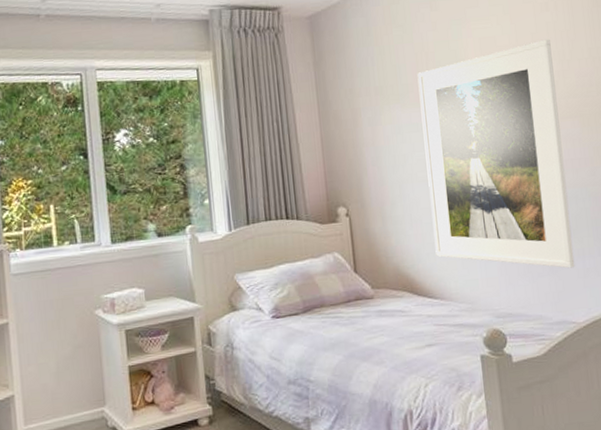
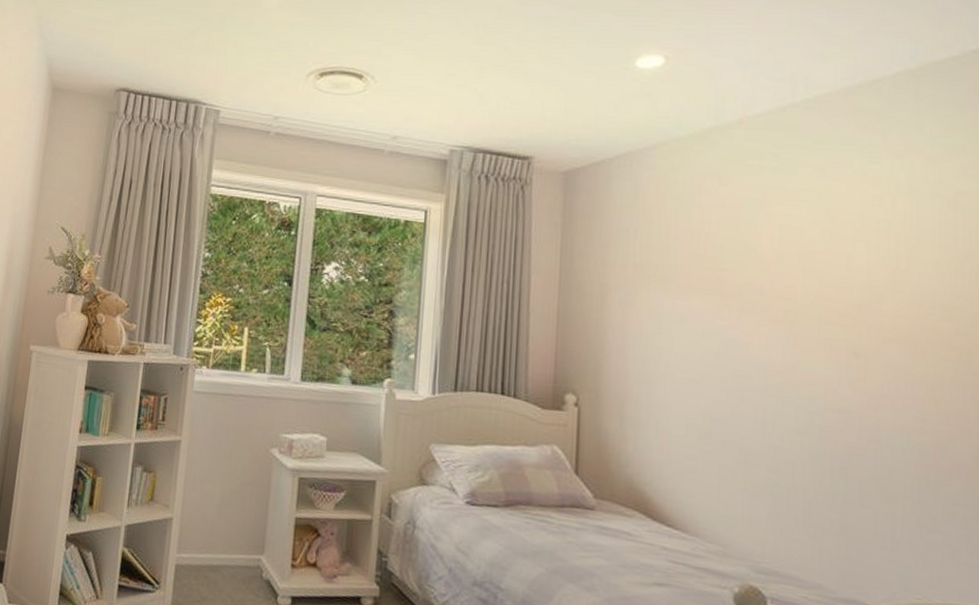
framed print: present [417,39,575,269] -> none [684,239,880,535]

